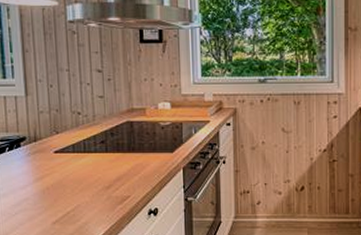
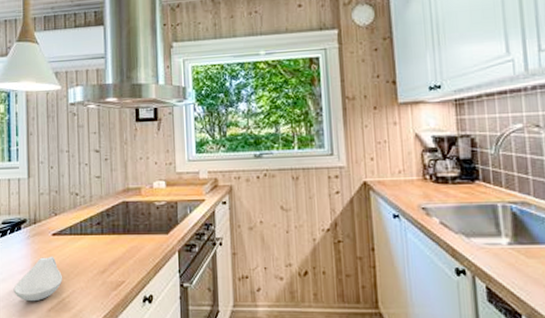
spoon rest: none [15,172,66,215] -> present [13,256,62,302]

